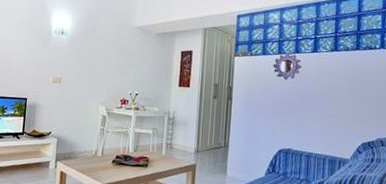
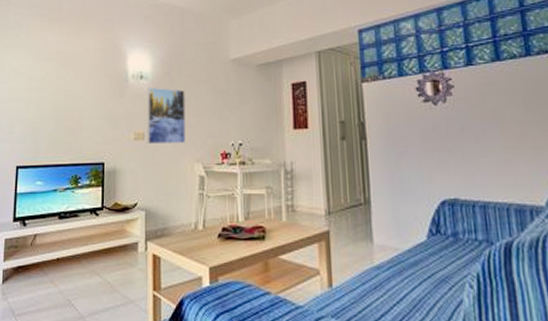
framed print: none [63,41,97,89] -> present [147,87,185,143]

